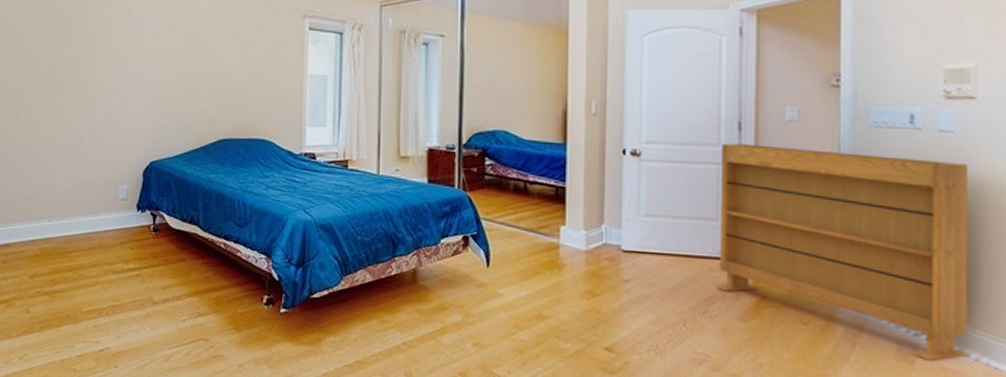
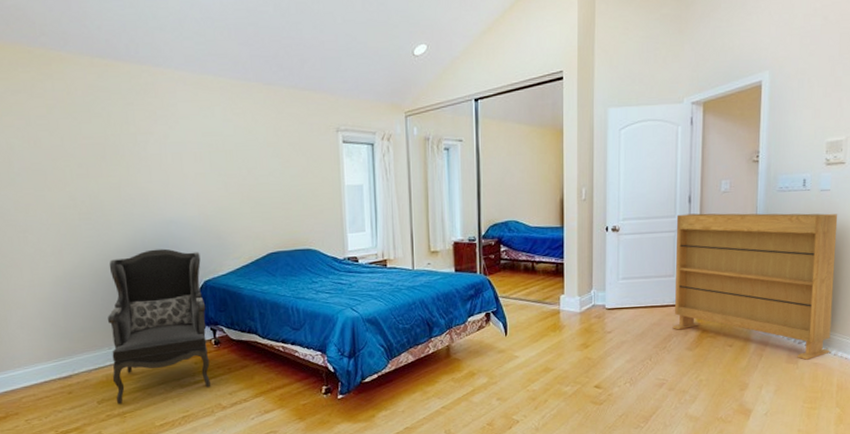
armchair: none [47,123,149,282] -> present [108,248,210,405]

